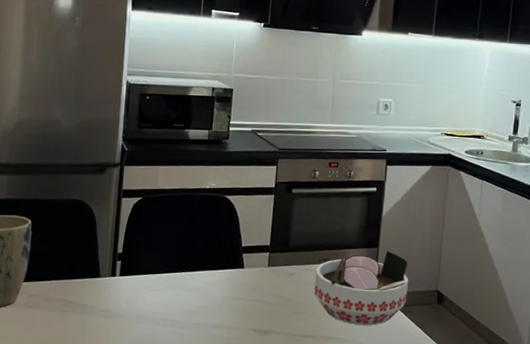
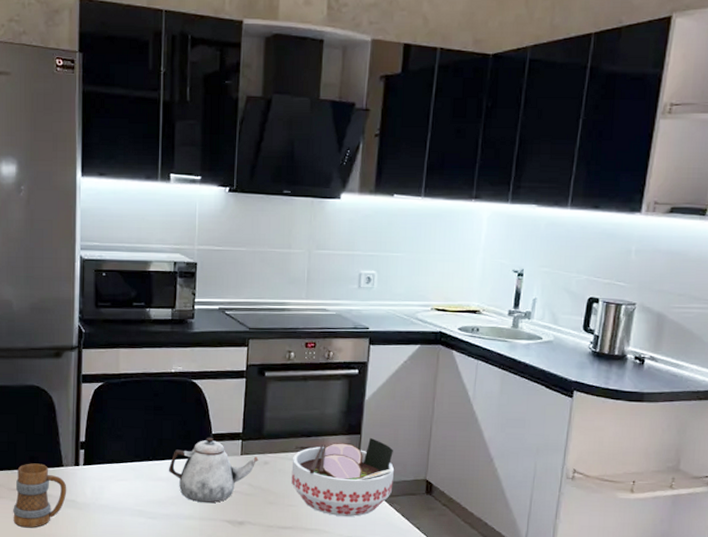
mug: none [49,274,103,338] -> present [13,463,67,528]
teapot: none [199,249,285,313] -> present [168,437,259,503]

